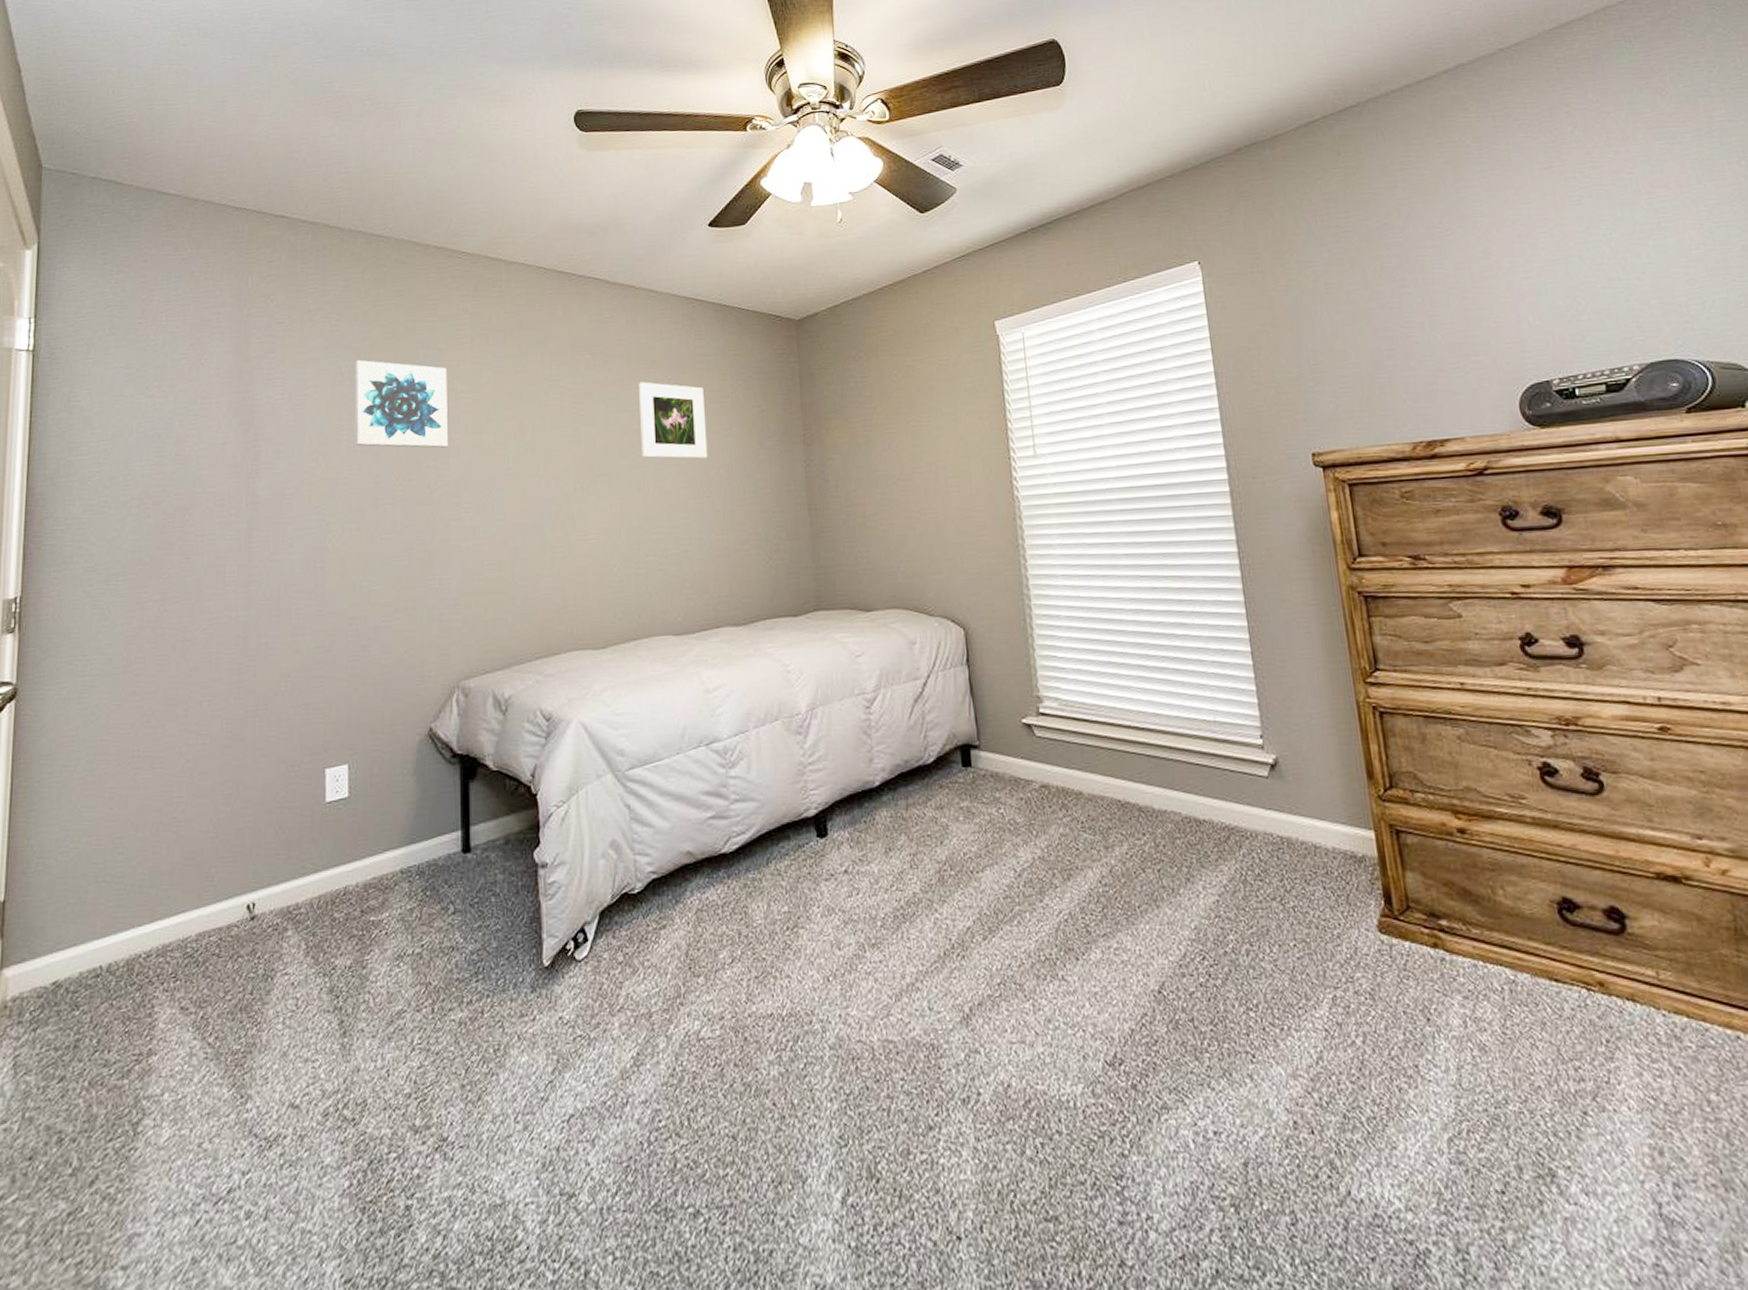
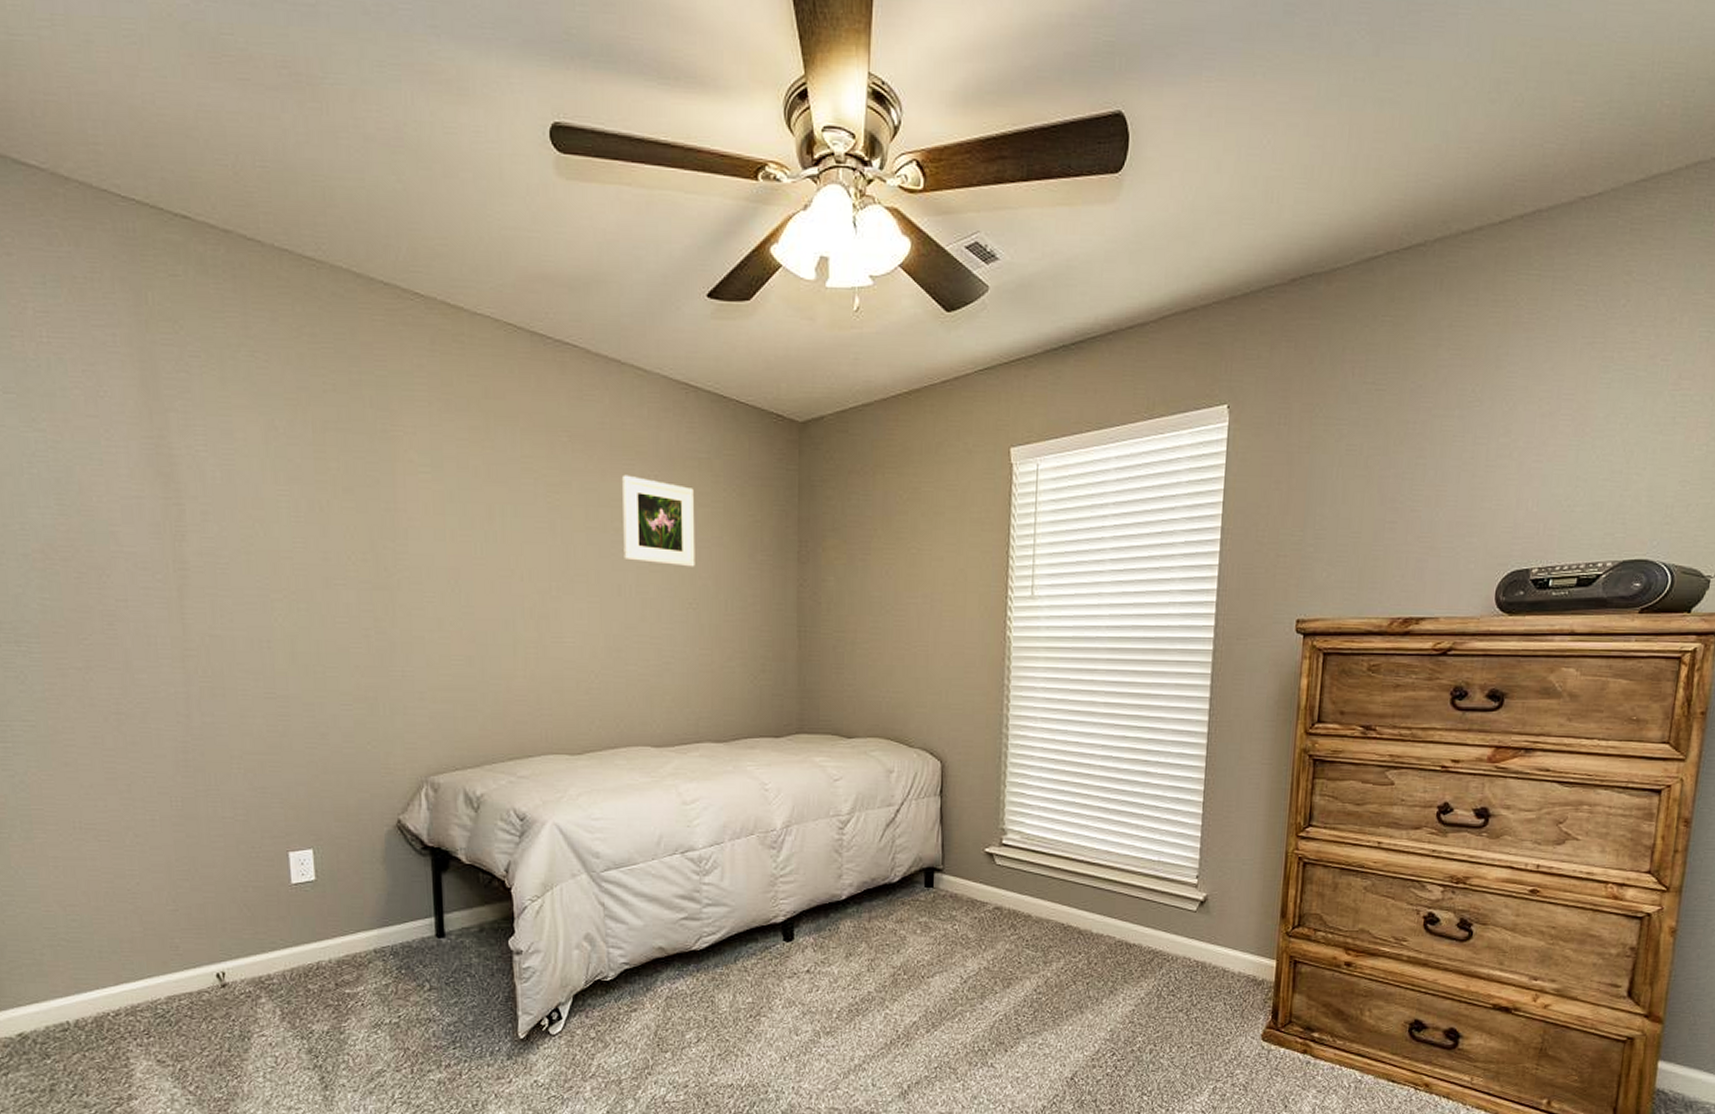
wall art: present [354,359,448,448] -> none [290,413,406,528]

